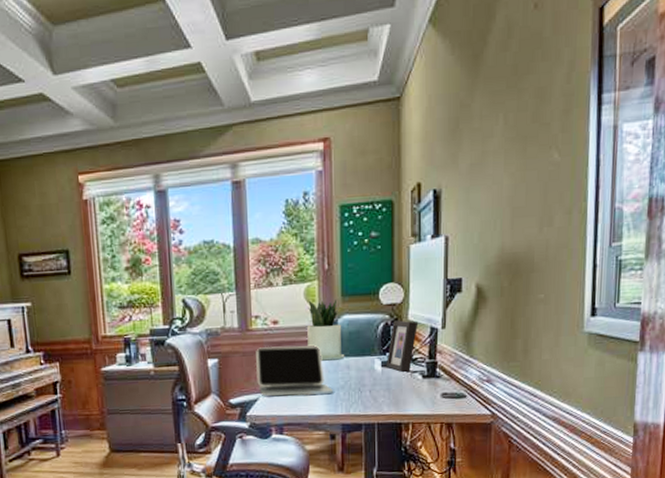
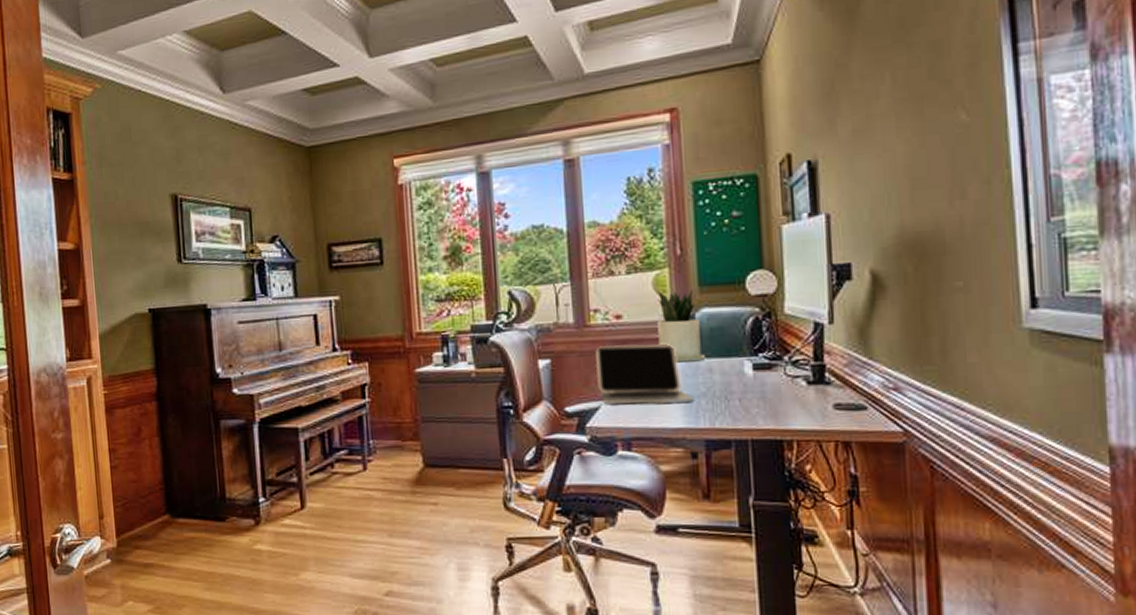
picture frame: present [385,320,417,373] -> none [758,314,797,378]

